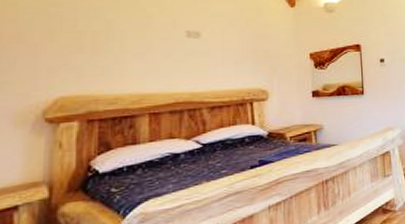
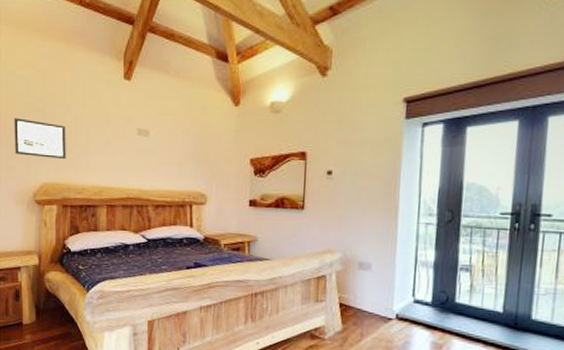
wall art: none [14,25,93,69] -> present [14,118,66,160]

